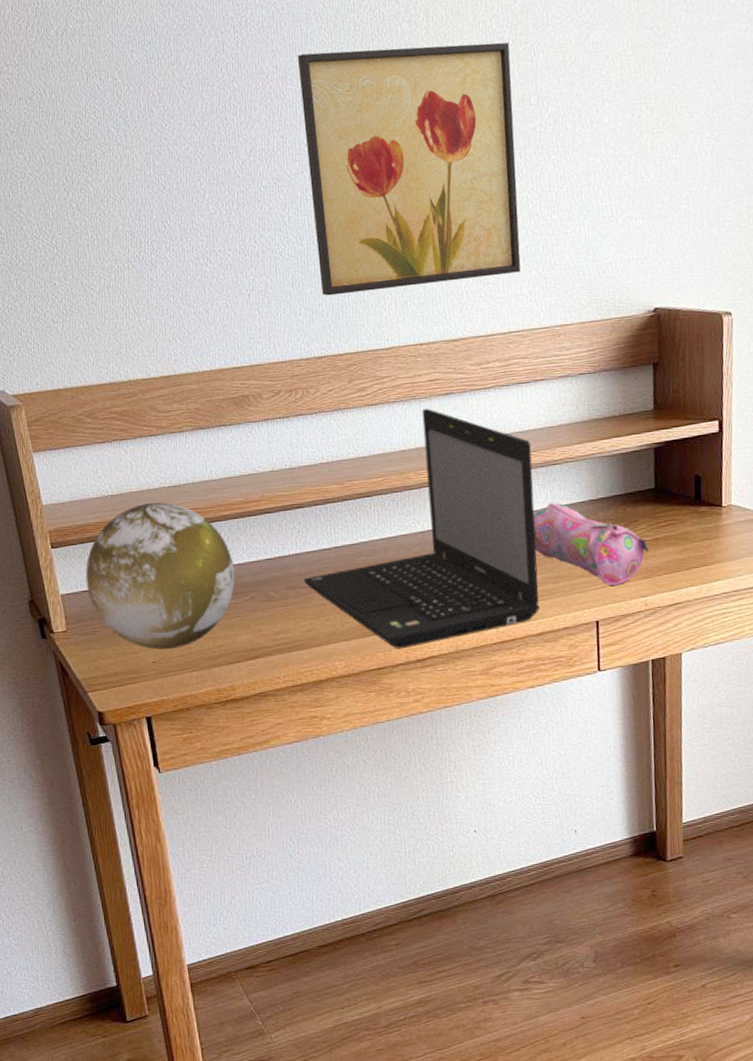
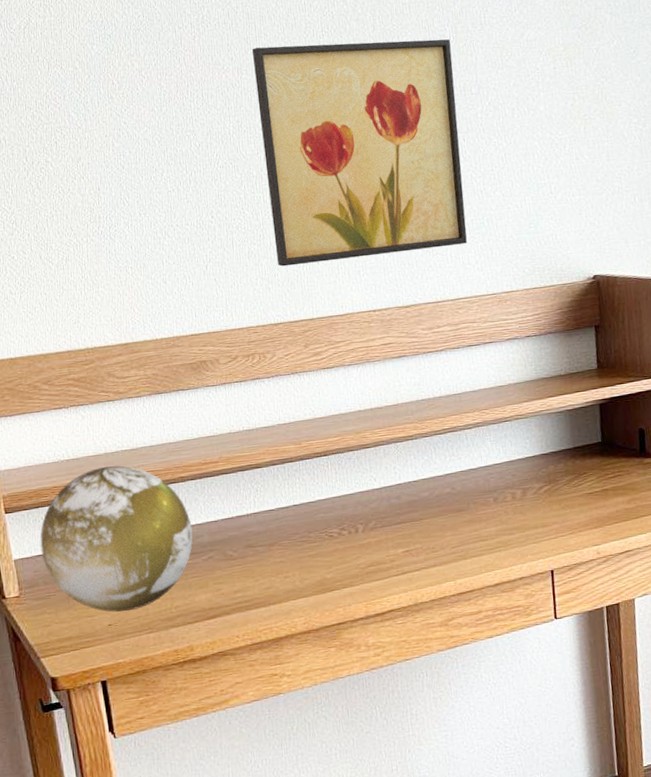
laptop: present [304,408,540,649] -> none [263,370,497,604]
pencil case: present [533,503,649,586] -> none [486,457,599,536]

